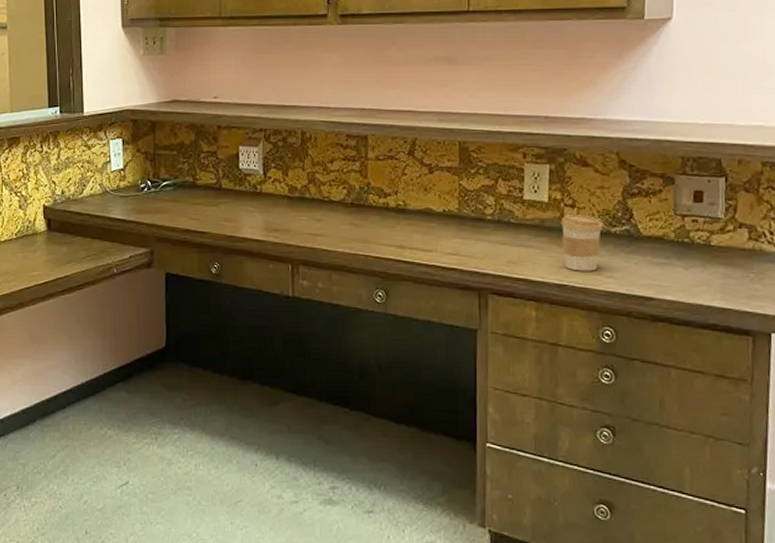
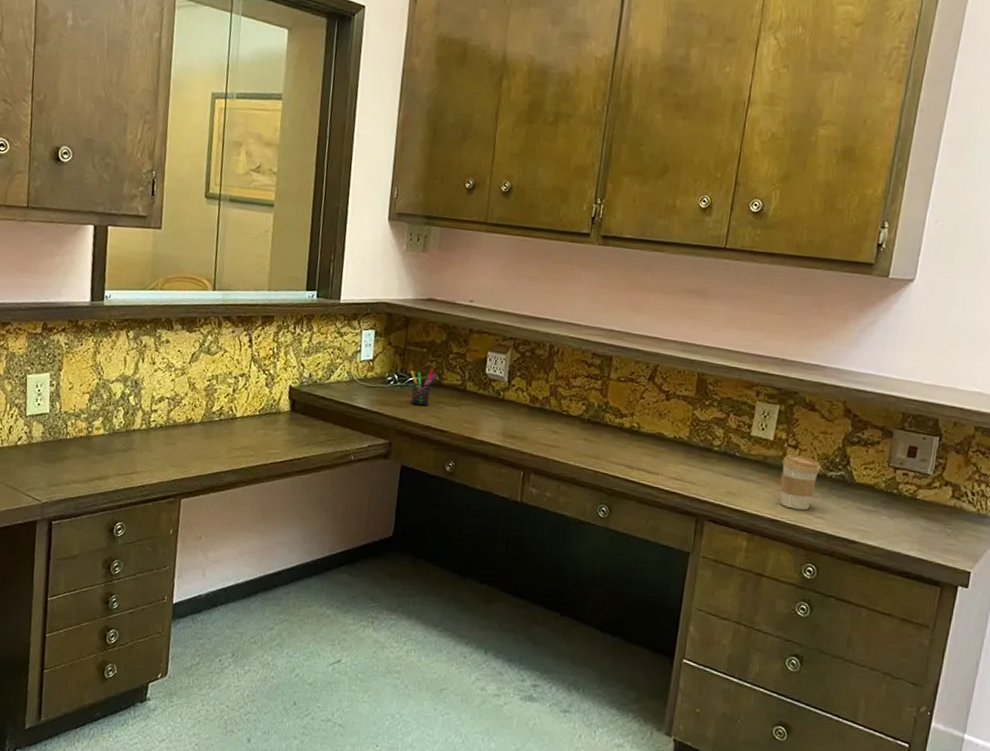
pen holder: none [163,170,190,210] -> present [410,368,437,406]

